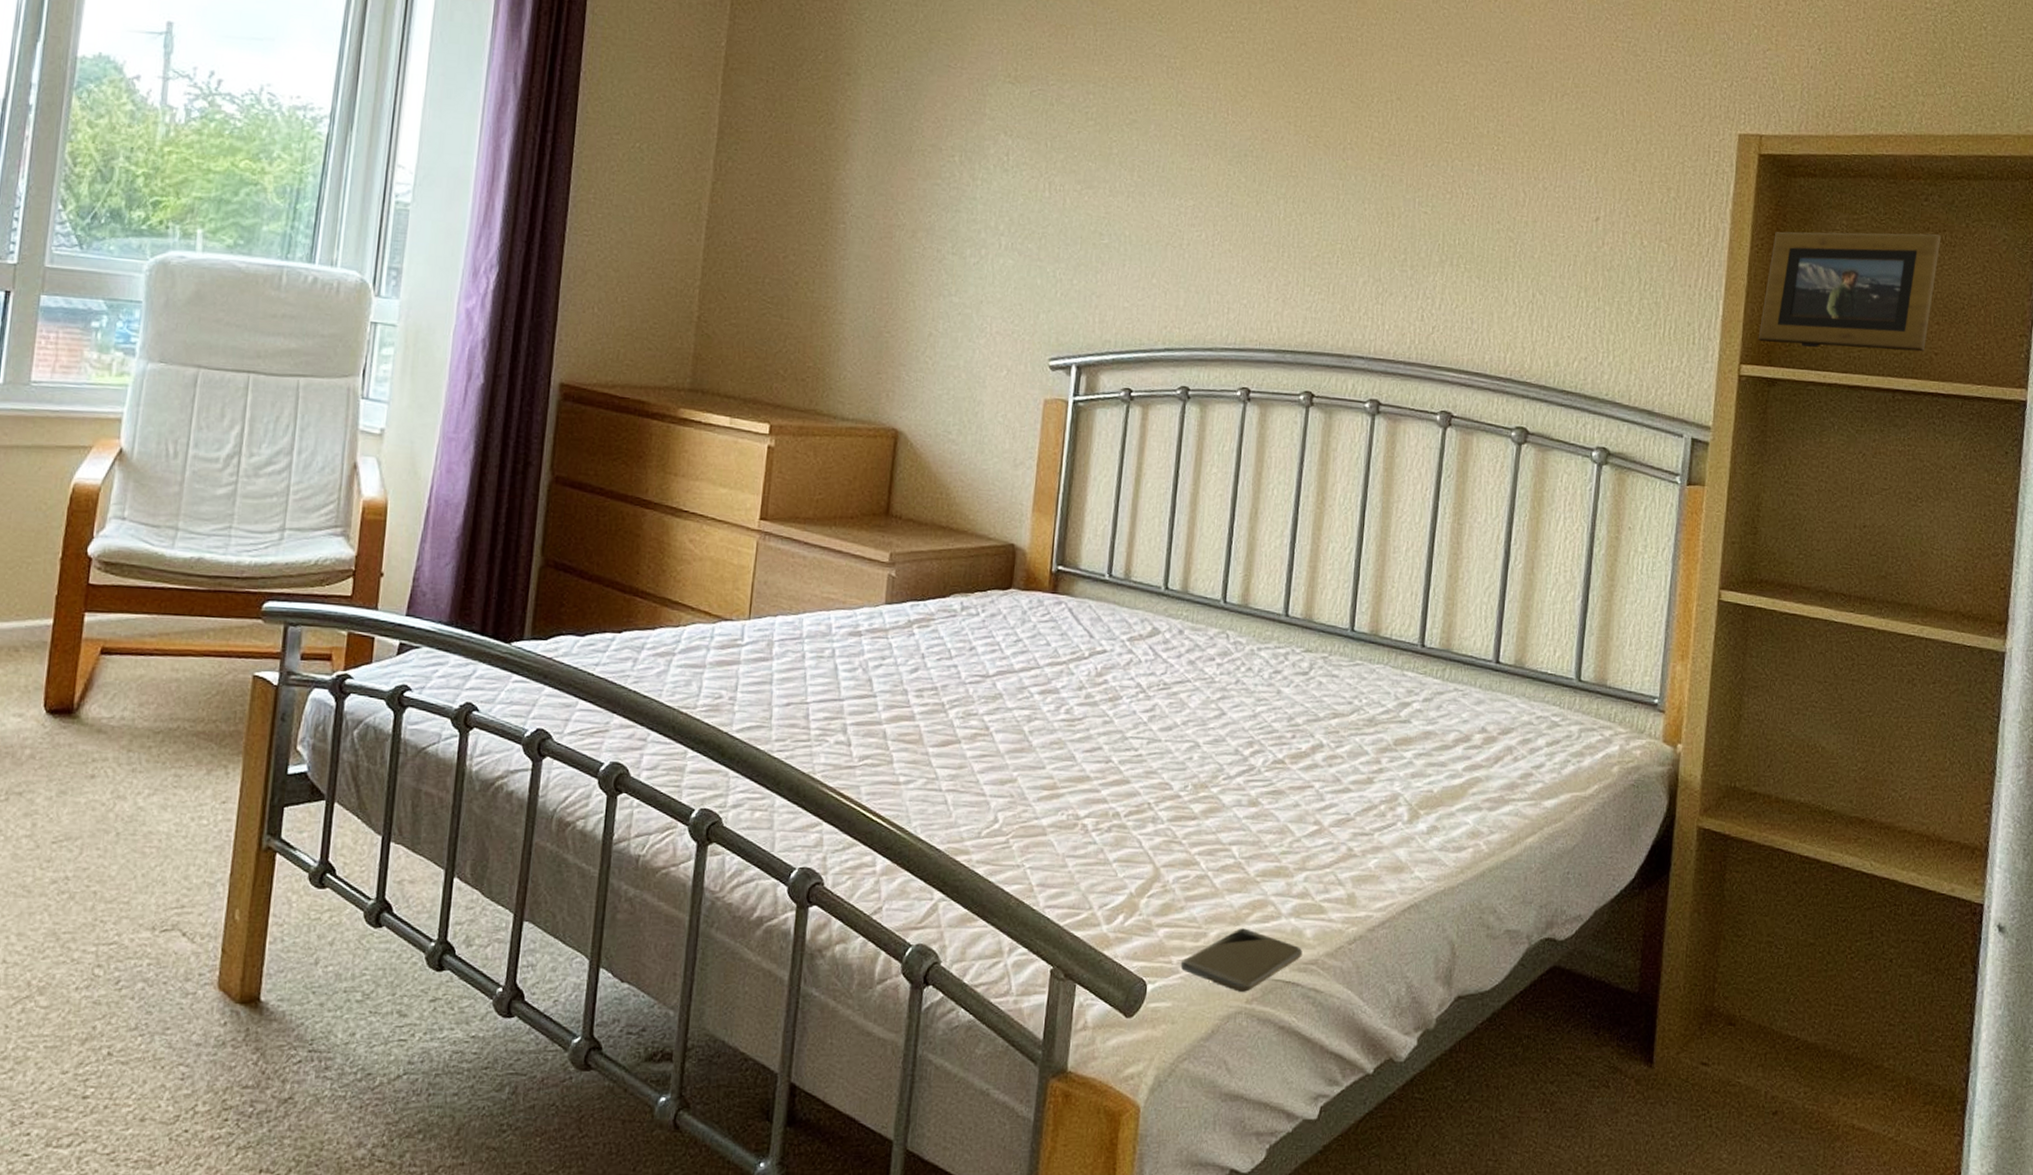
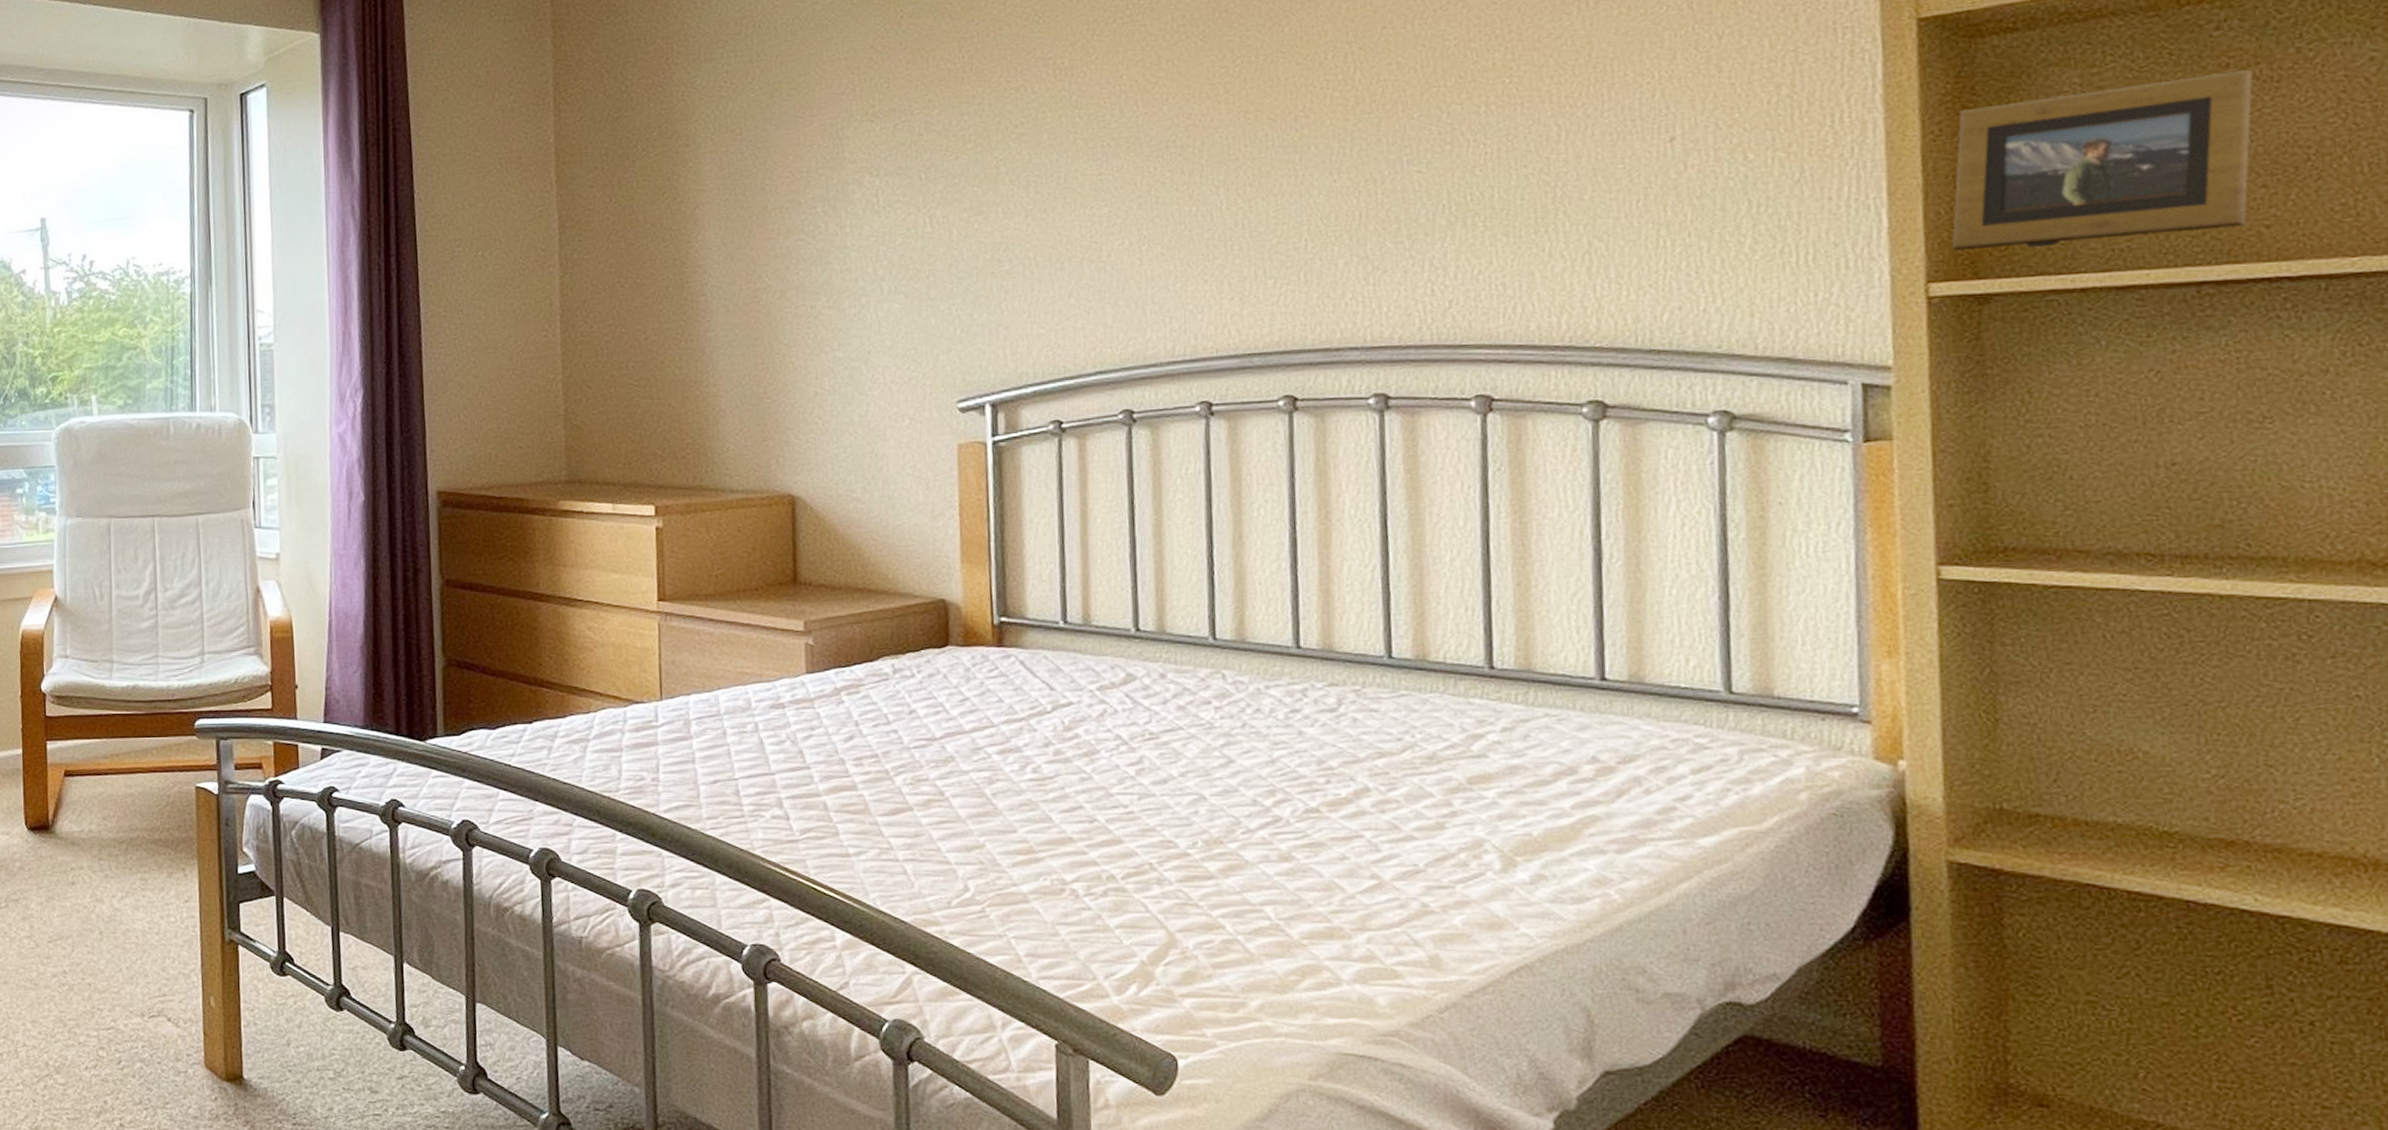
smartphone: present [1180,928,1303,992] -> none [1217,997,1377,1067]

